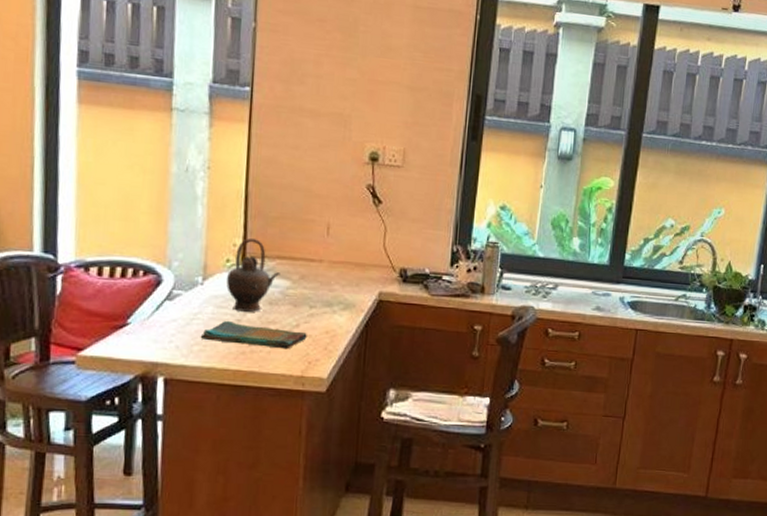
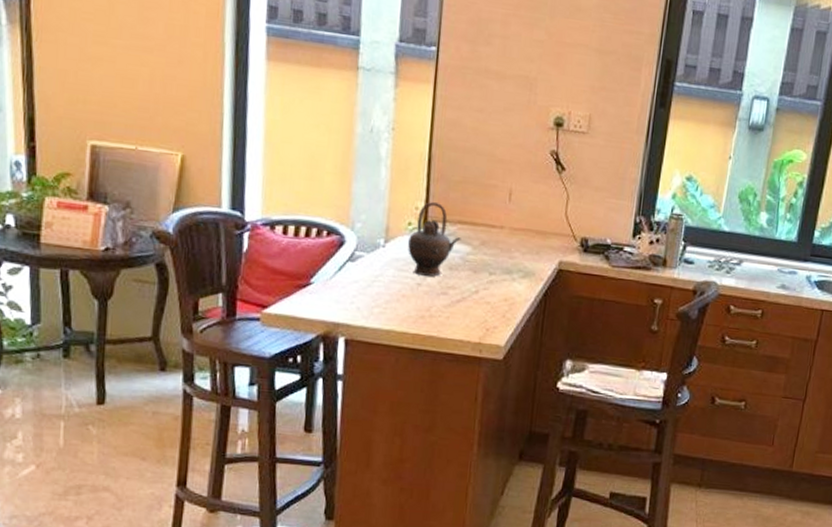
dish towel: present [200,320,307,350] -> none [381,283,486,316]

